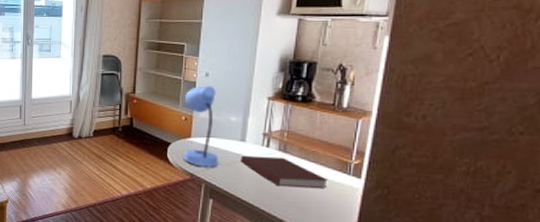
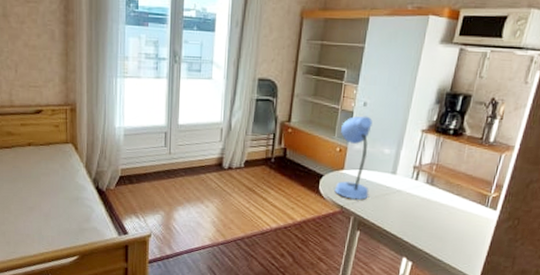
notebook: present [240,155,328,188] -> none [389,188,467,220]

